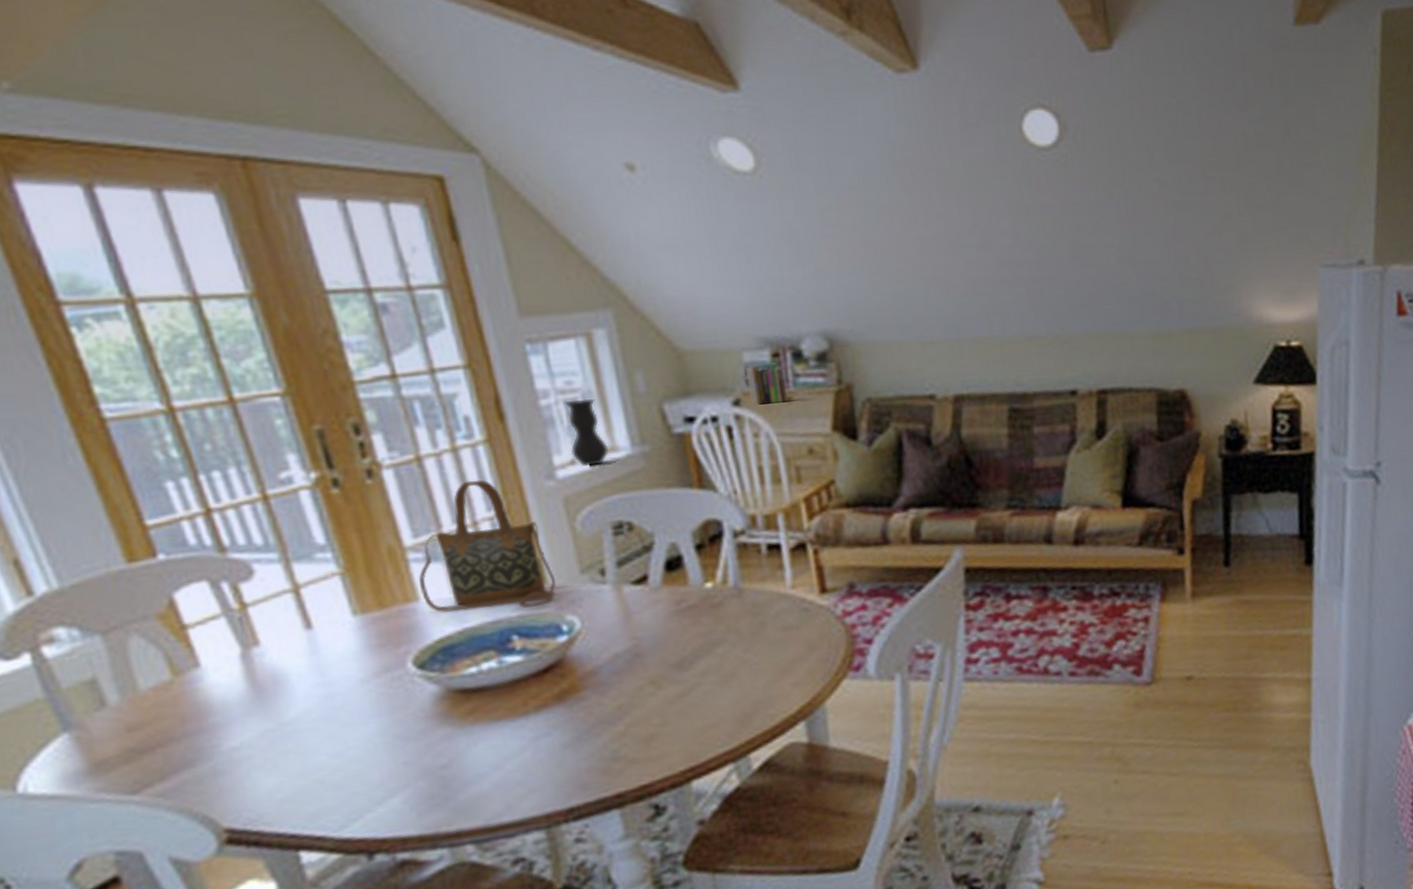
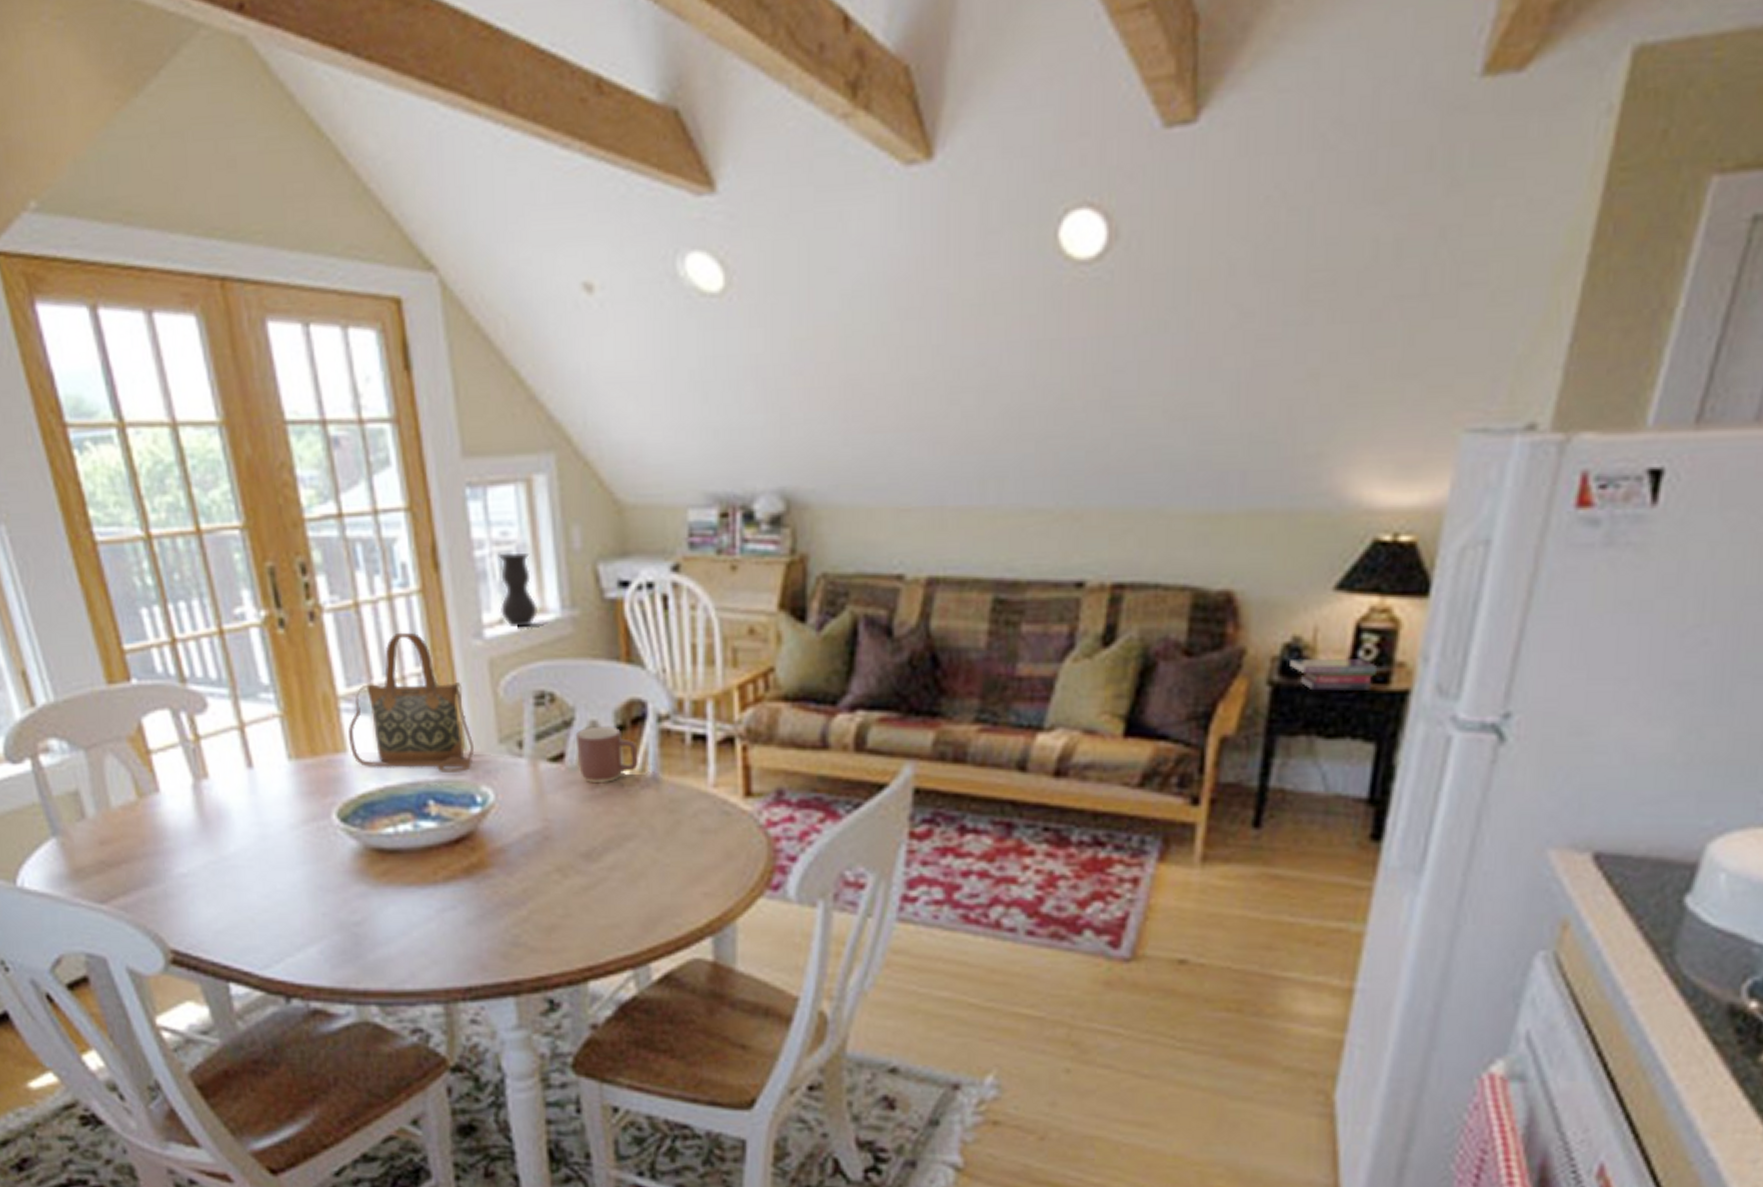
mug: none [656,546,721,599] -> present [575,726,640,784]
books: present [745,362,788,405] -> none [689,524,732,572]
books: none [1232,432,1291,459] -> present [1290,658,1376,692]

